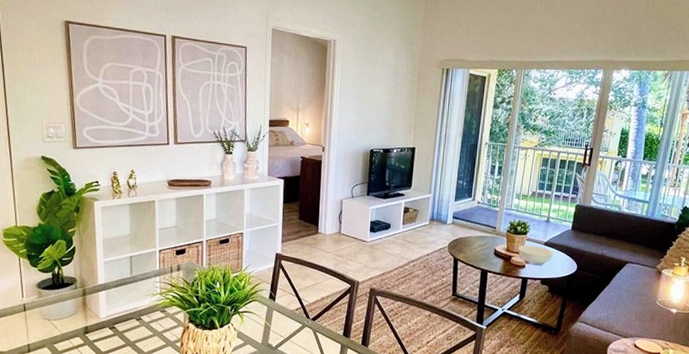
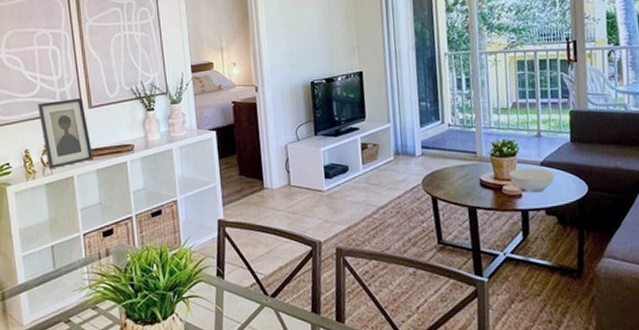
picture frame: none [128,133,174,192] -> present [38,97,93,170]

